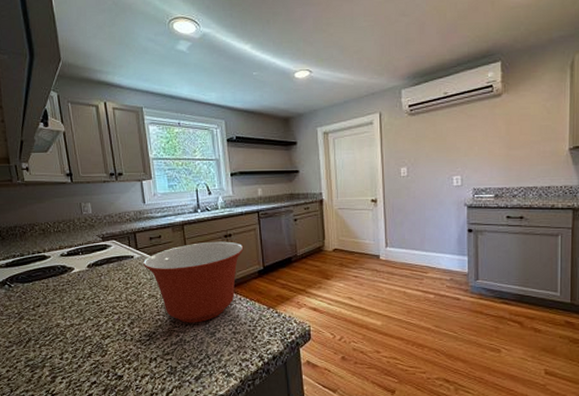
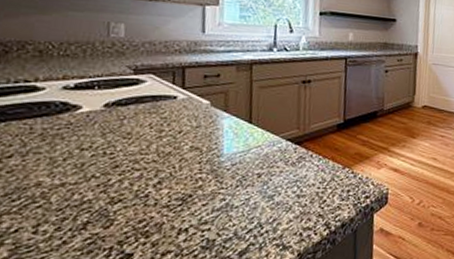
mixing bowl: present [143,241,244,323] -> none [189,86,324,184]

